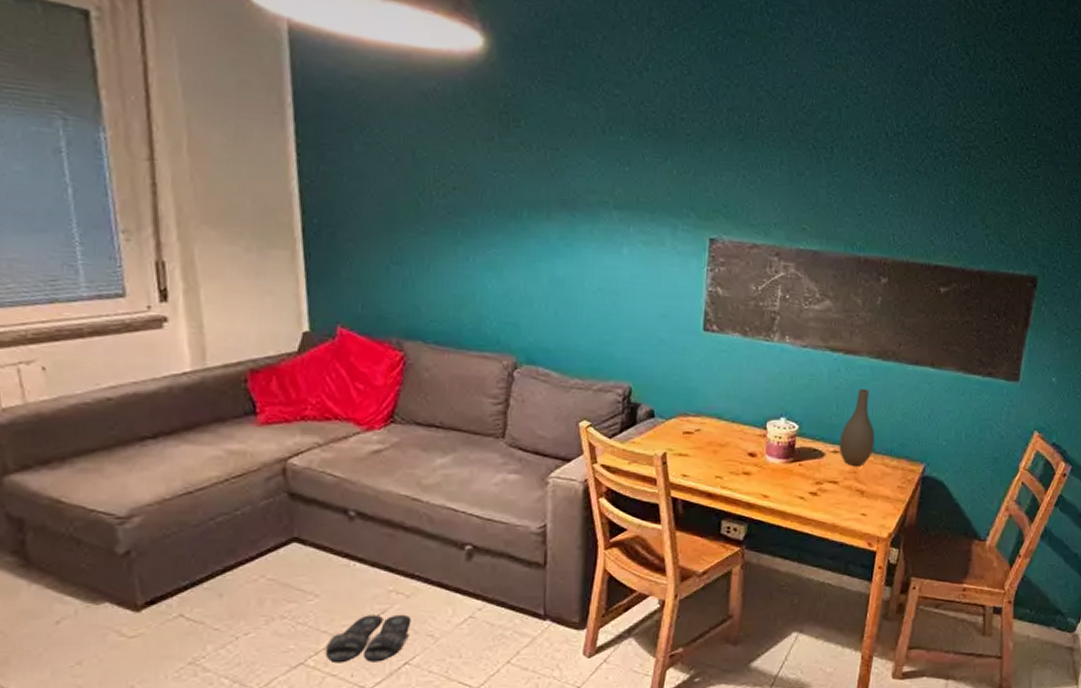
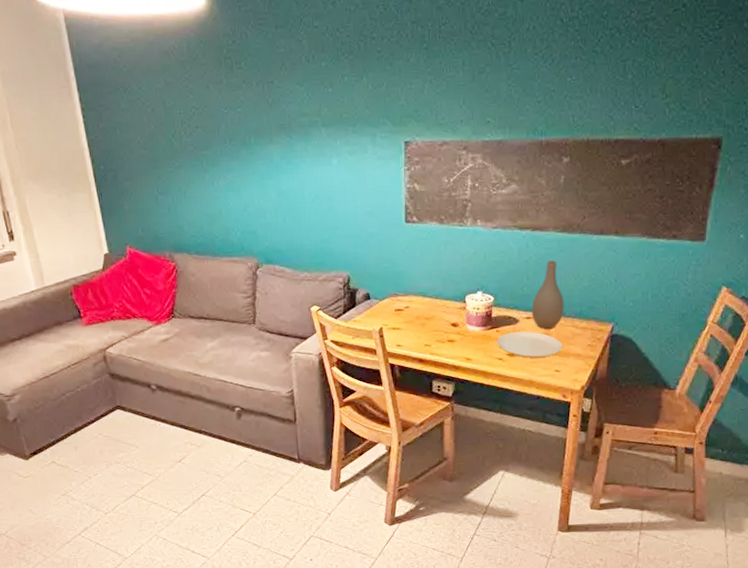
slippers: present [325,614,411,664] -> none [147,459,203,495]
plate: none [798,466,871,498] -> present [496,331,563,358]

